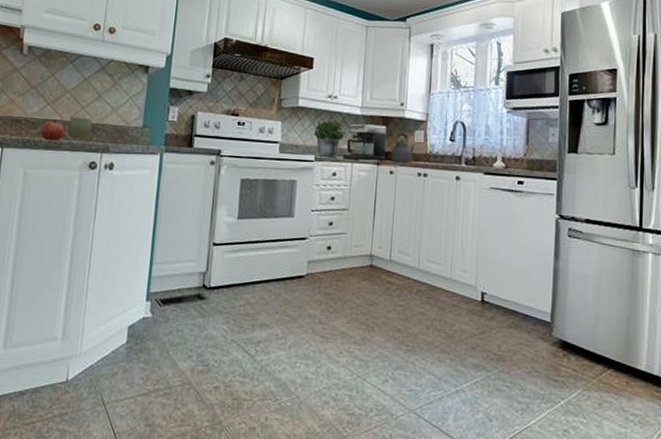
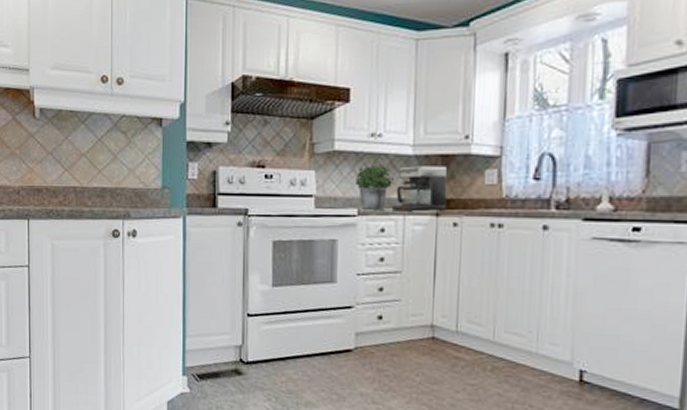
fruit: present [40,119,66,141] -> none [61,186,85,209]
mug: present [68,117,93,140] -> none [88,182,111,206]
kettle: present [390,133,416,164] -> none [453,174,487,213]

